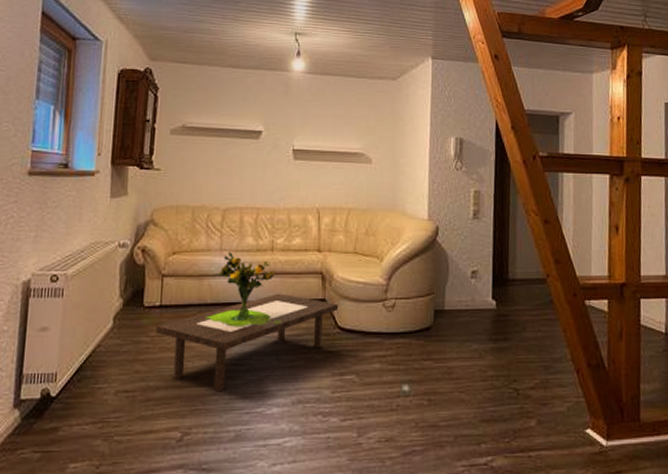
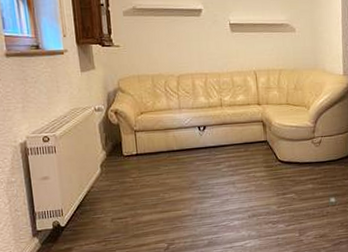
coffee table: present [155,293,339,392] -> none [135,138,278,214]
bouquet: present [206,251,282,327] -> none [174,109,235,166]

